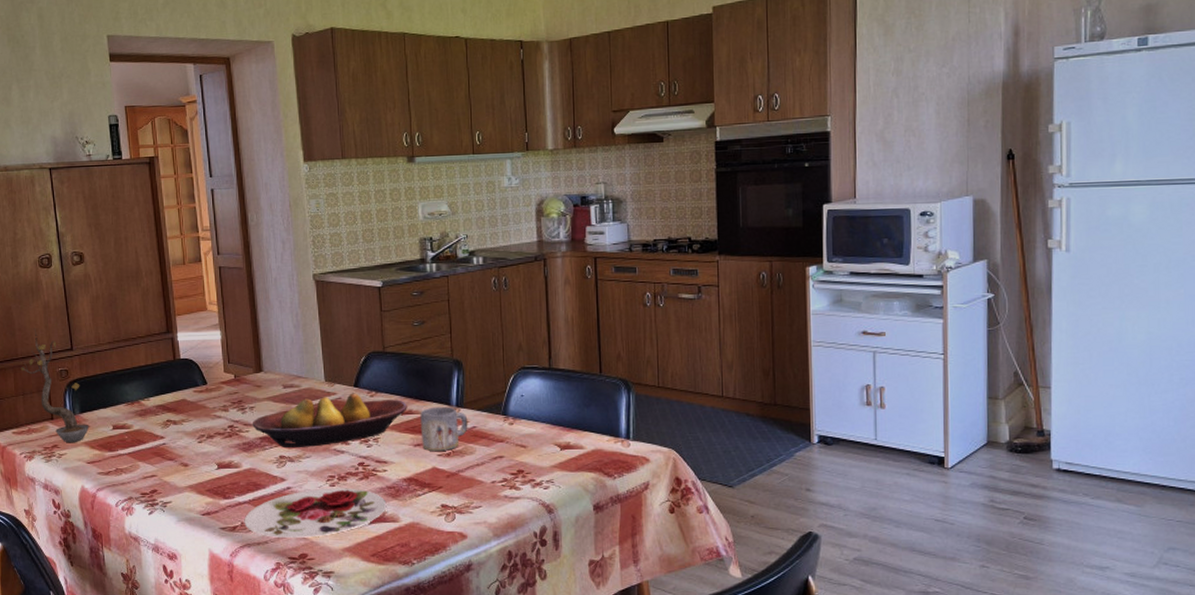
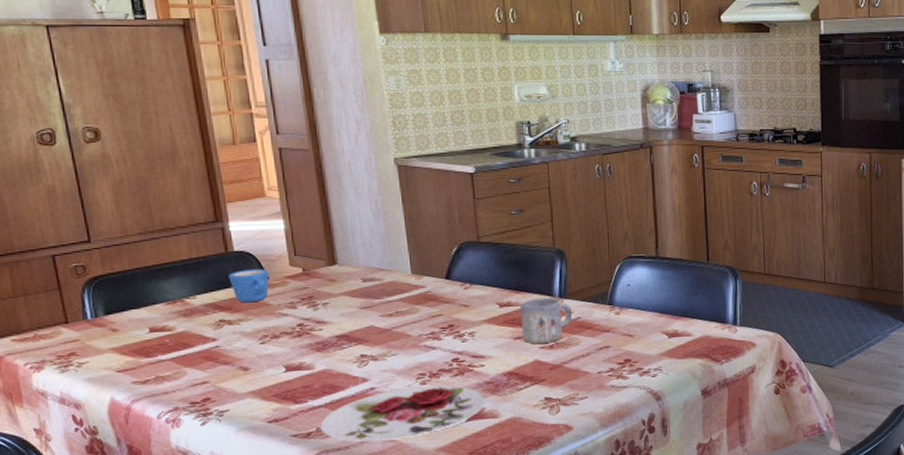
plant: present [20,328,90,443] -> none [18,217,118,350]
mug: none [175,374,207,405] -> present [229,268,269,303]
fruit bowl: present [252,393,407,448] -> none [326,285,506,346]

